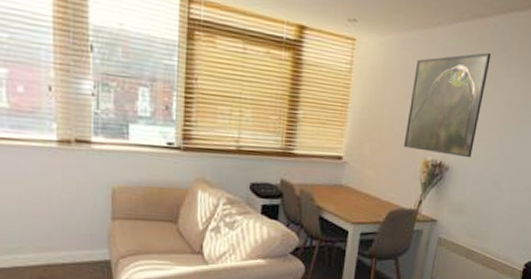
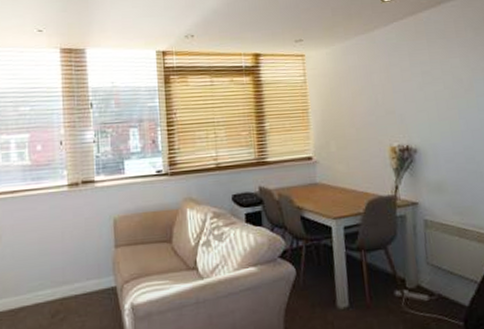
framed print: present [403,52,491,158] -> none [363,41,437,139]

